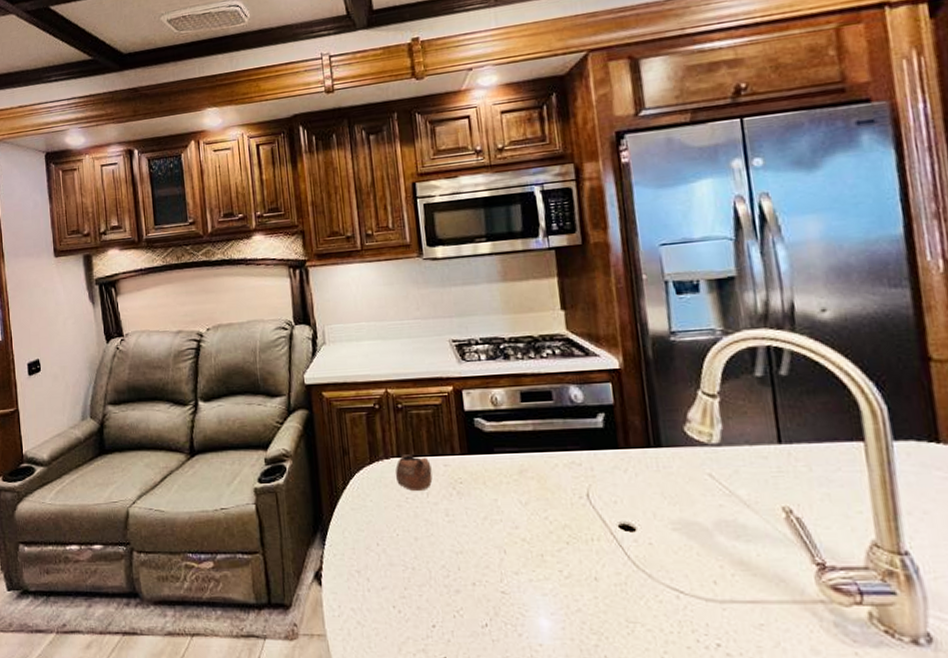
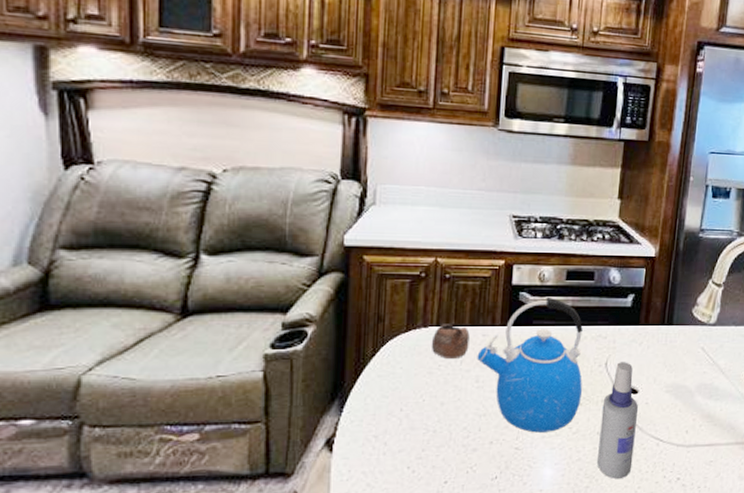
kettle: none [442,421,567,575] -> present [477,296,583,433]
spray bottle: none [593,493,650,638] -> present [597,362,639,479]

